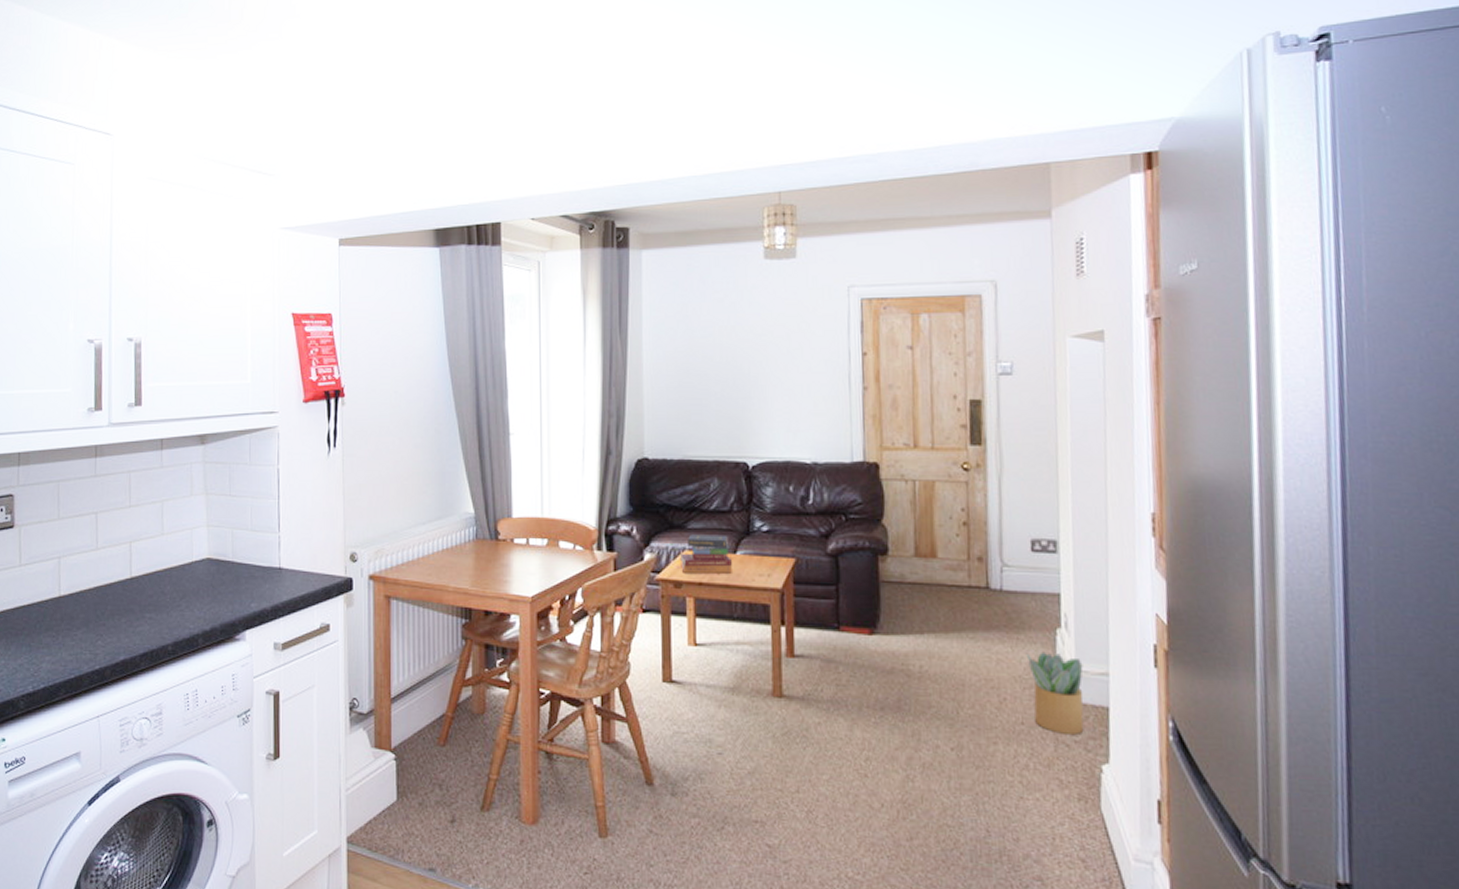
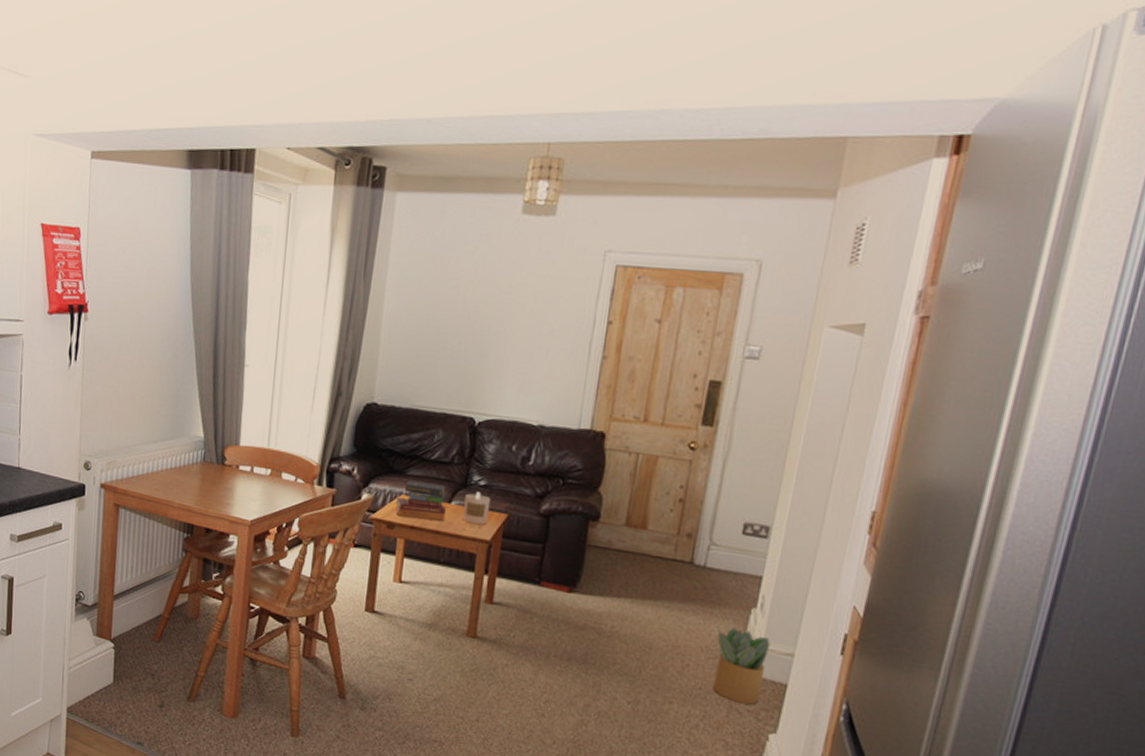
candle: none [750,538,777,574] -> present [463,491,491,525]

